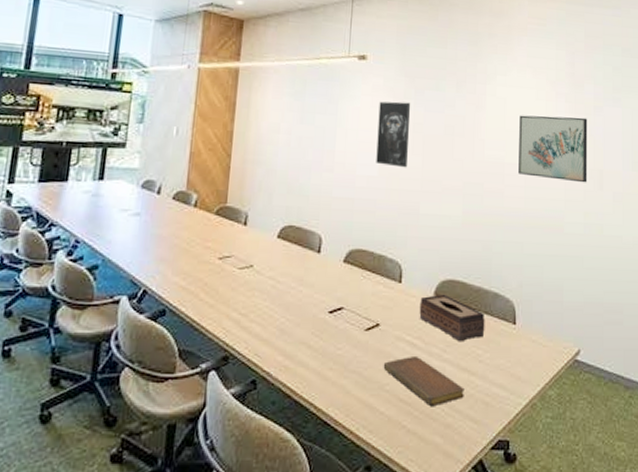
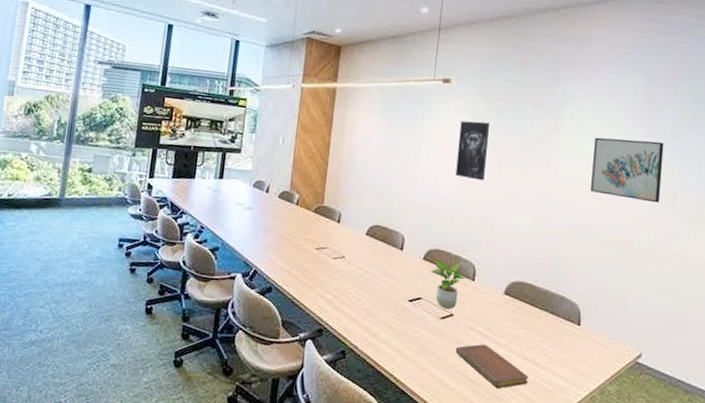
potted plant: none [353,260,392,317] -> present [431,259,466,309]
tissue box: present [419,294,485,342] -> none [490,293,551,337]

